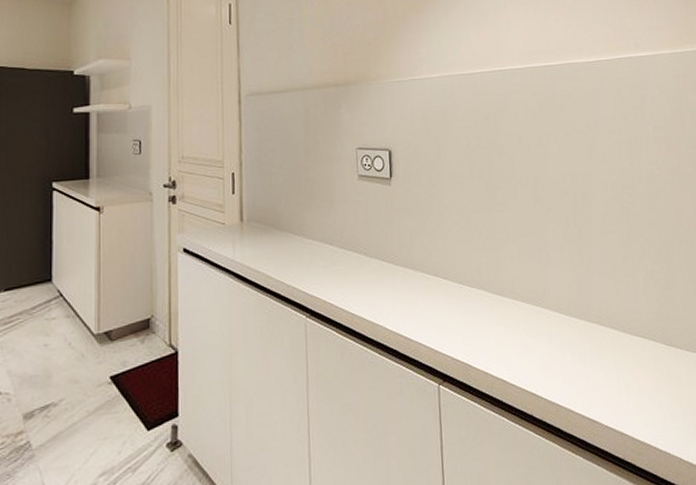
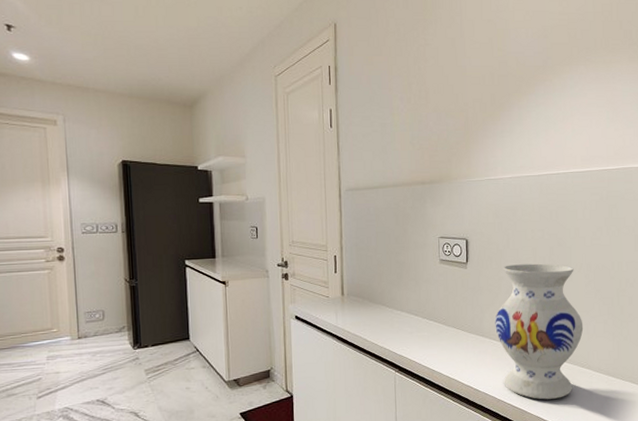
vase: none [426,177,535,350] -> present [495,263,584,400]

